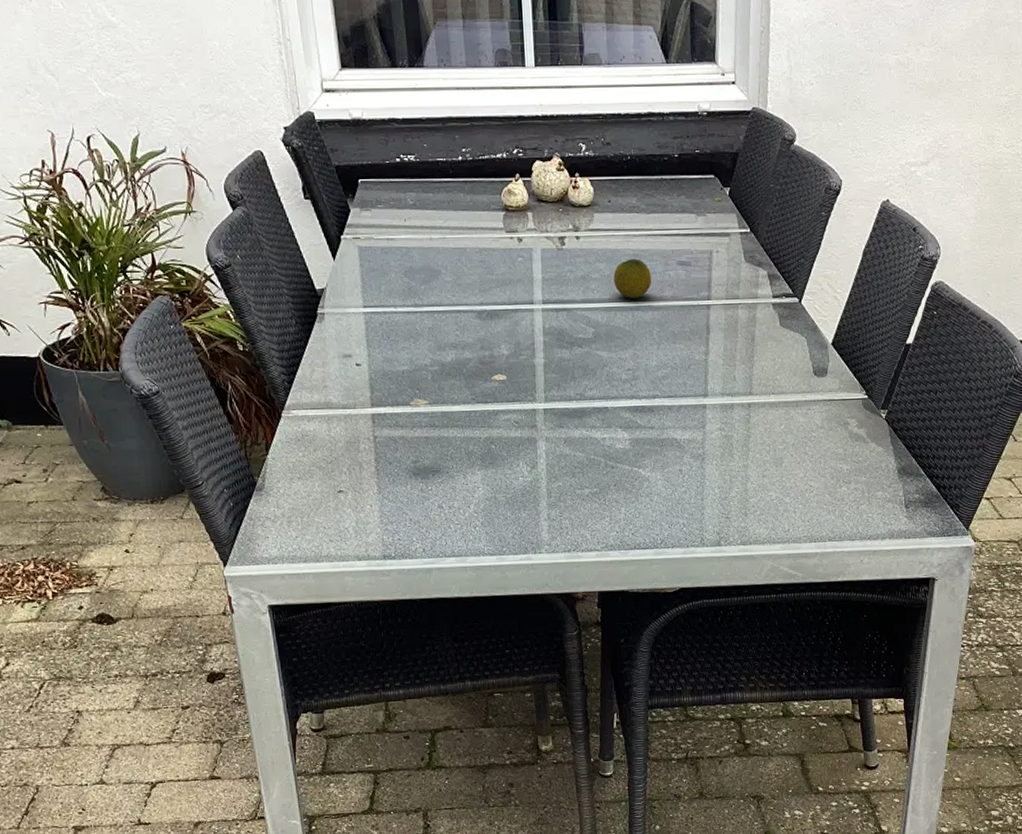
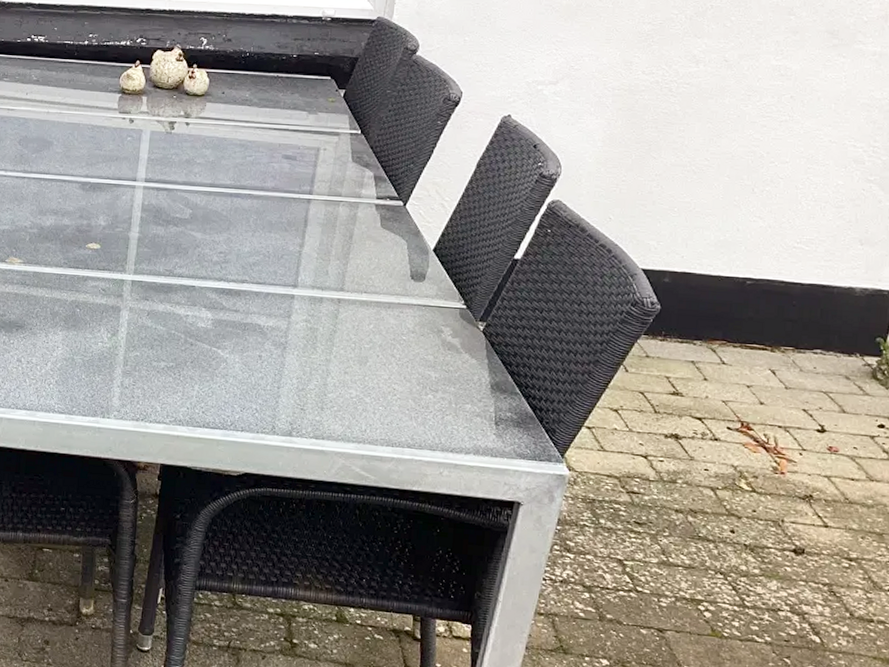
fruit: present [613,258,652,298] -> none [217,148,256,186]

